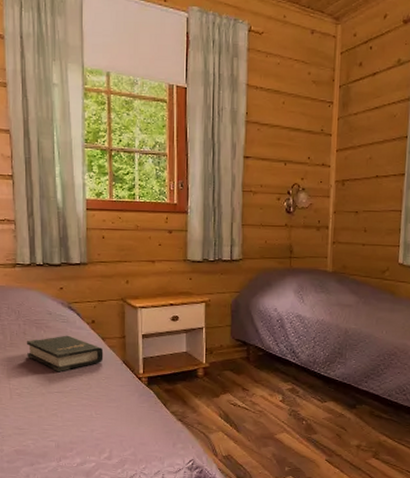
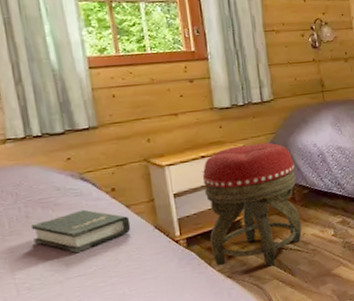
footstool: none [167,299,254,419] -> present [202,142,302,267]

